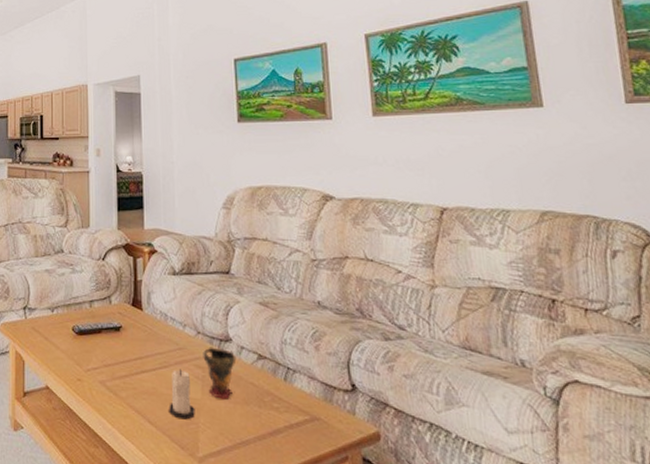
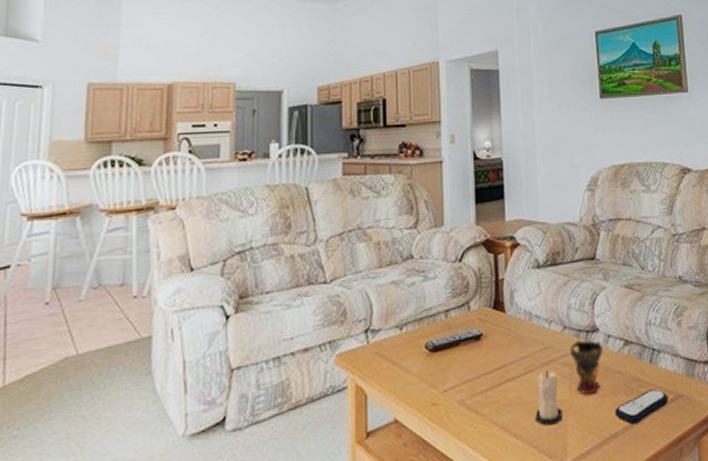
remote control: none [247,406,304,437] -> present [615,389,669,425]

